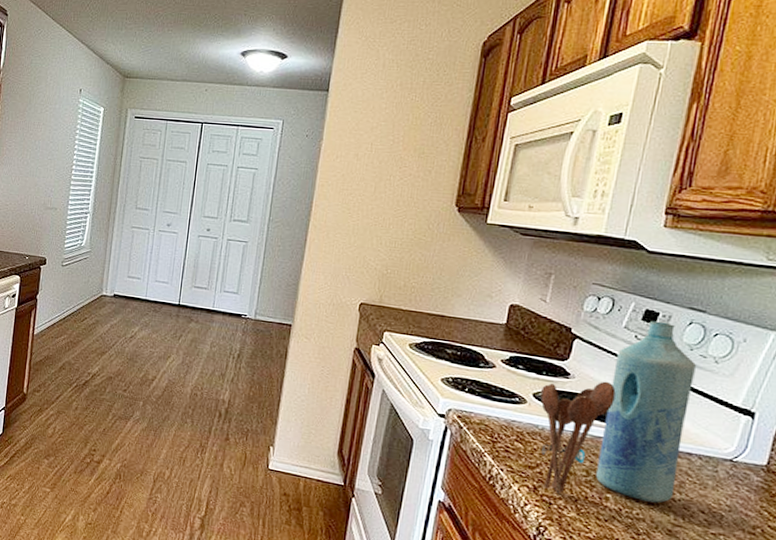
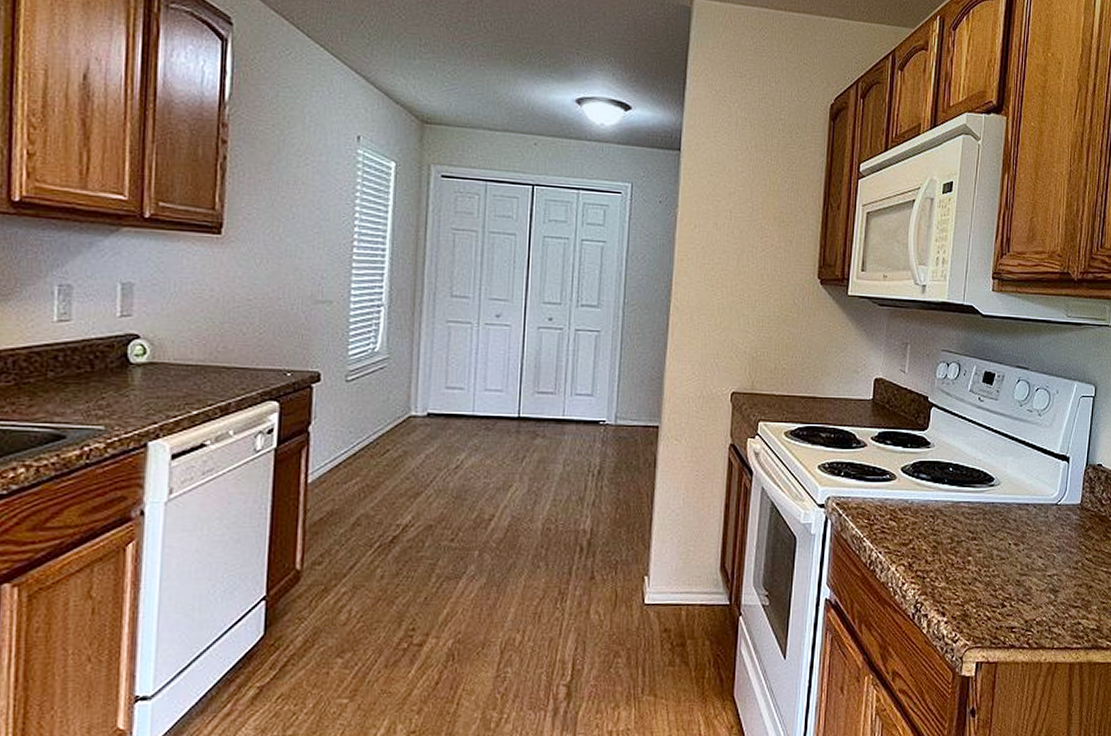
utensil holder: present [540,381,616,495] -> none [908,446,968,567]
bottle: present [596,320,696,503] -> none [959,381,1025,557]

